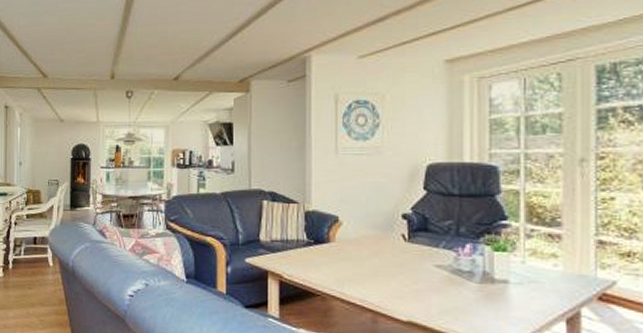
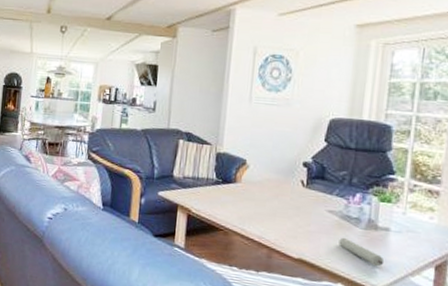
candle: none [452,294,507,325] -> present [339,237,385,267]

